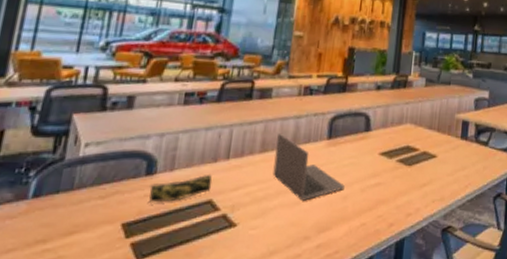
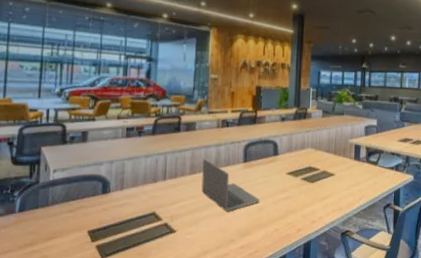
pencil case: present [149,174,213,203] -> none [106,192,154,215]

